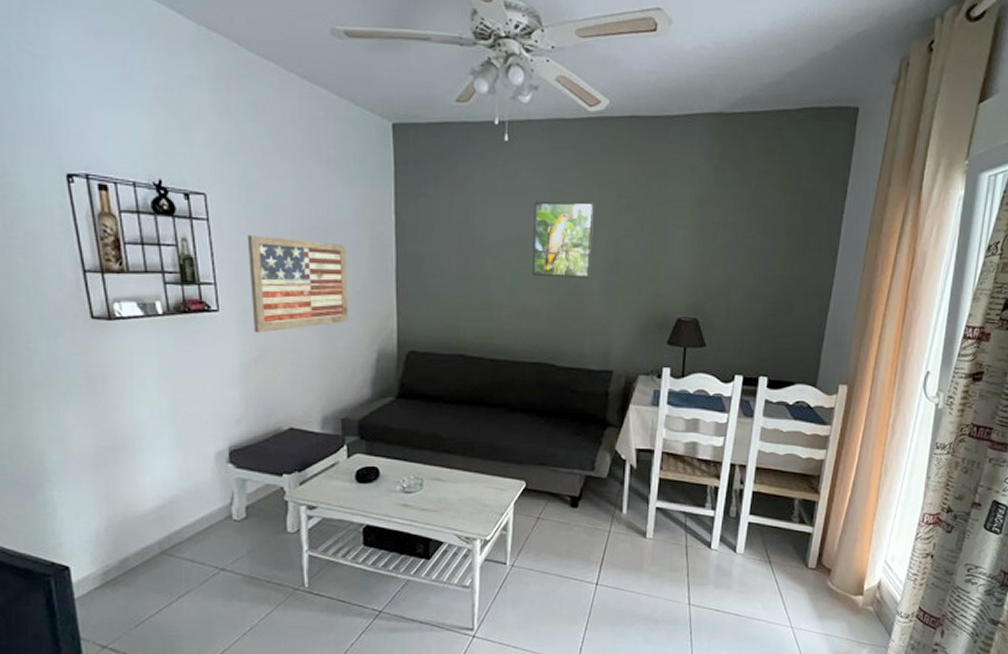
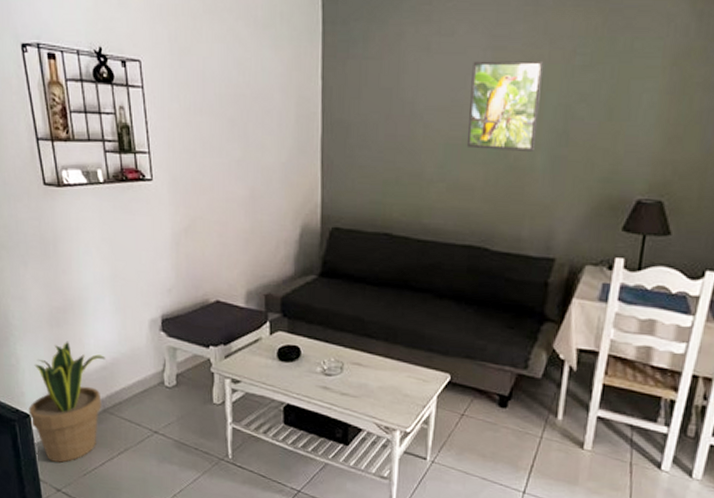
potted plant: none [67,481,164,616] -> present [28,341,106,463]
wall art: present [247,235,349,333] -> none [178,102,274,204]

